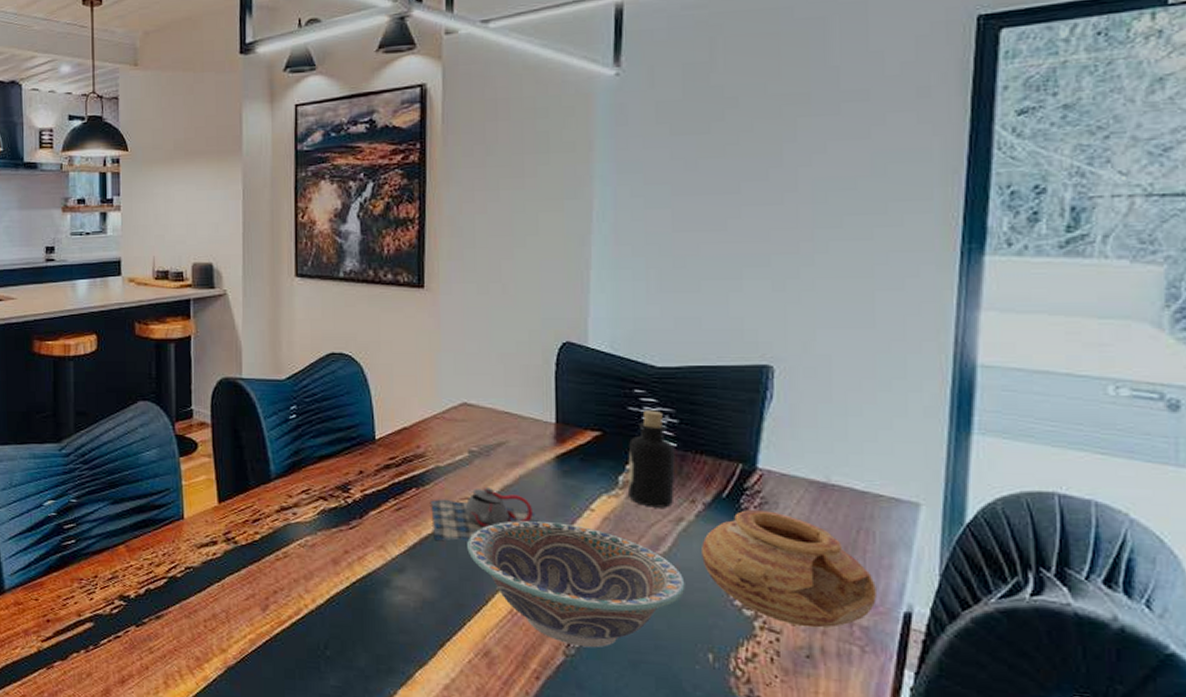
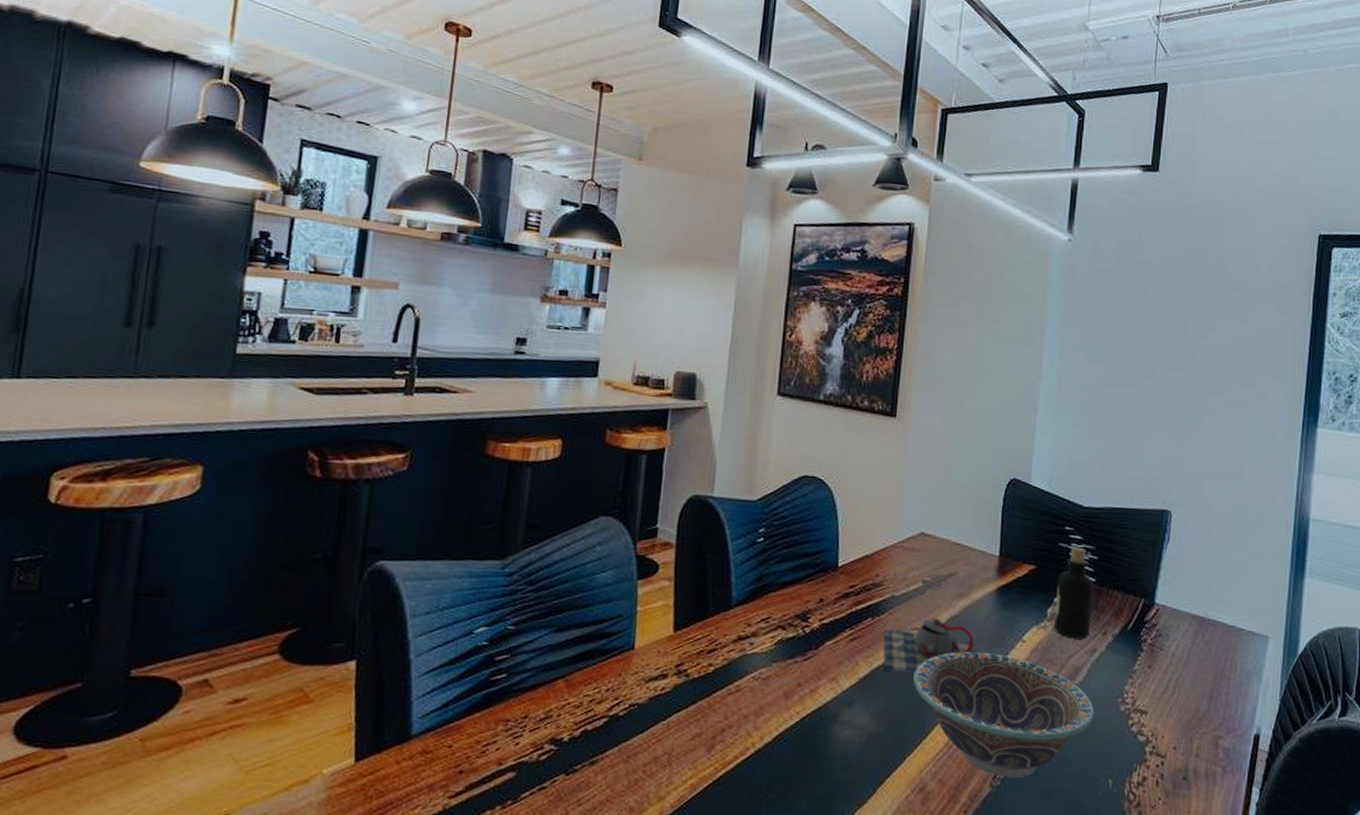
ceramic pot: present [702,510,876,628] -> none [1109,642,1236,751]

